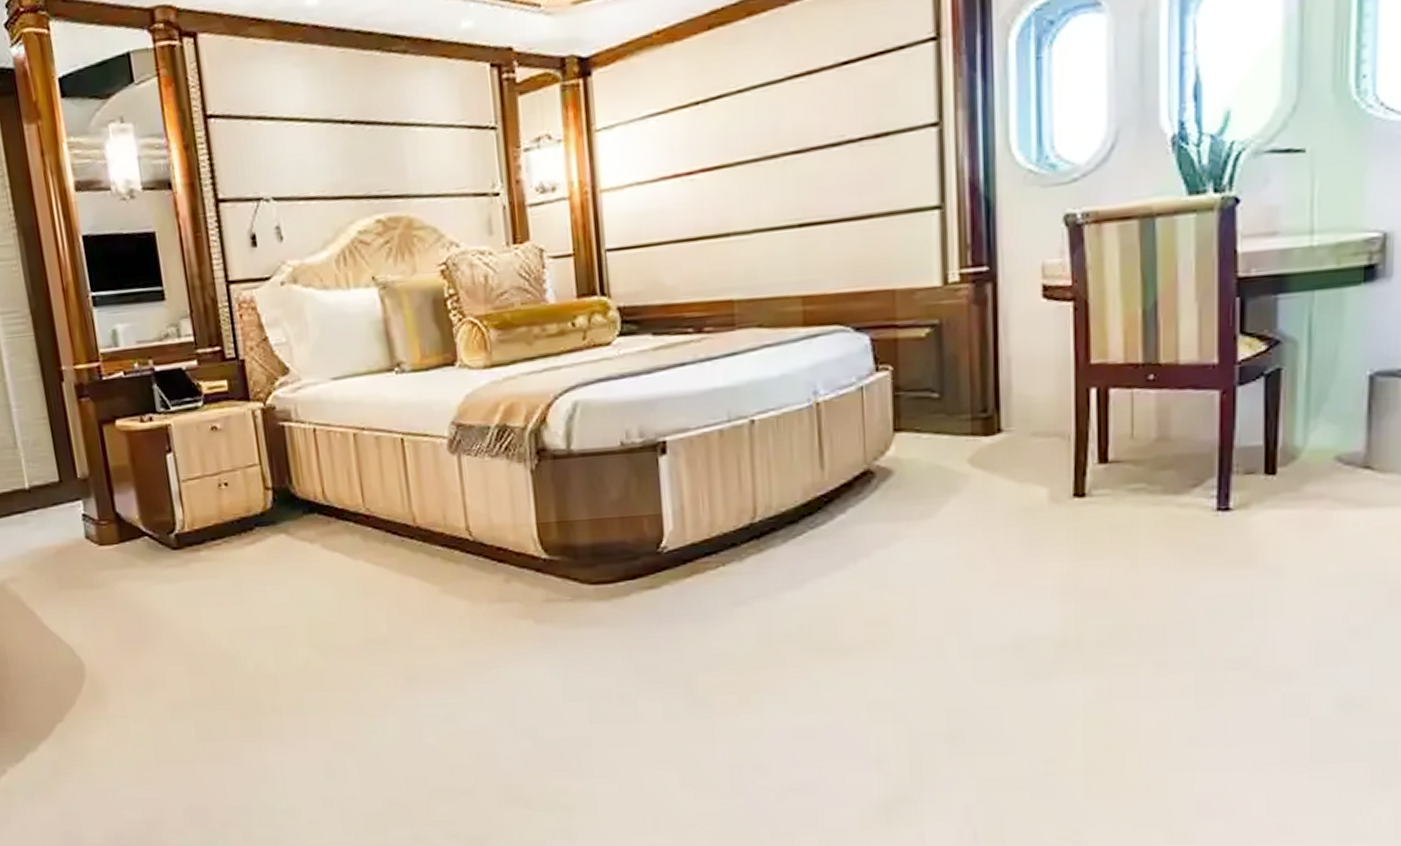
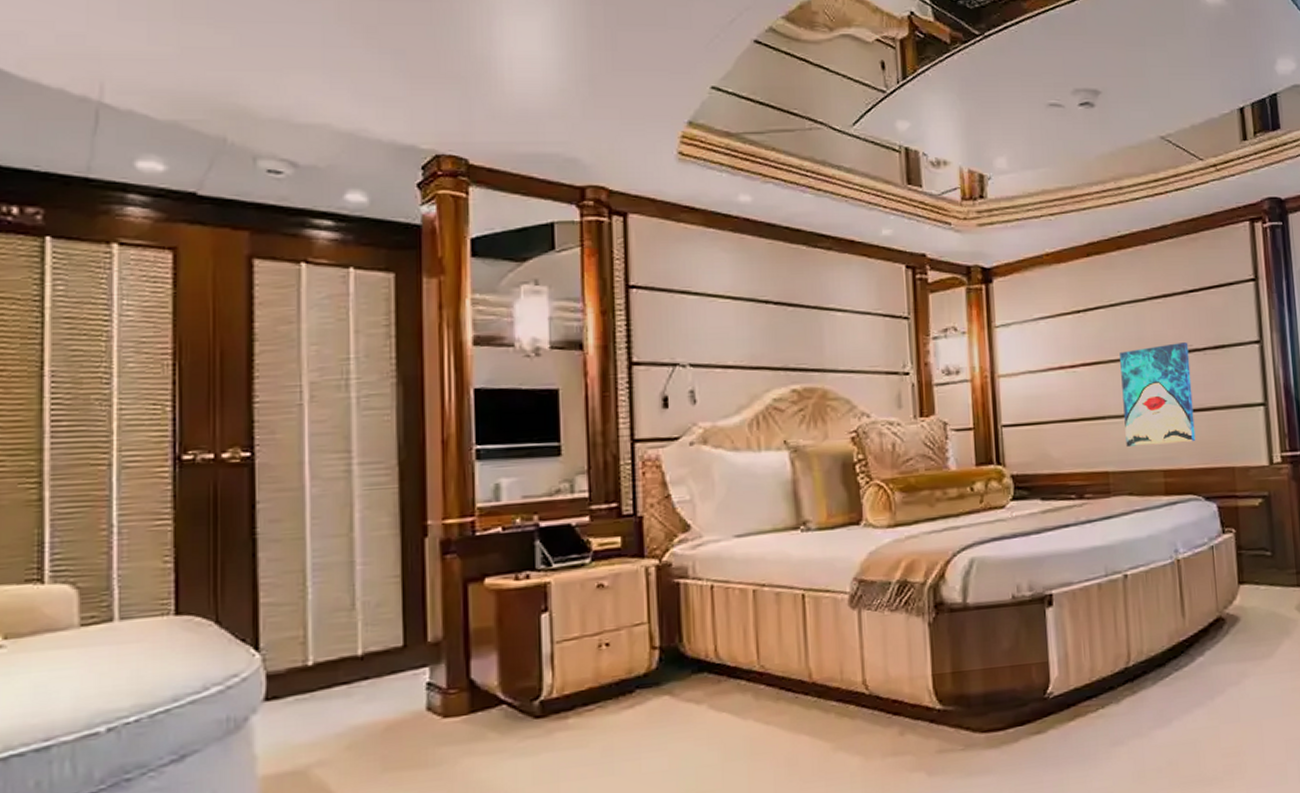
wall art: none [749,132,845,269] -> present [1120,342,1196,447]

